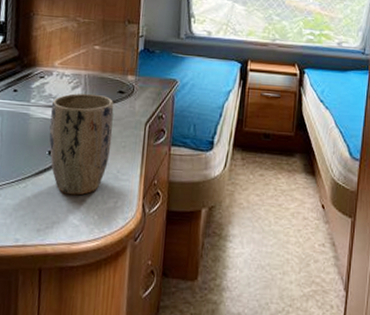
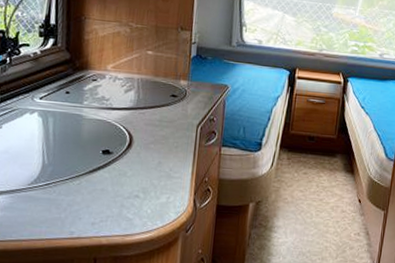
plant pot: present [49,93,114,196] -> none [102,96,167,192]

